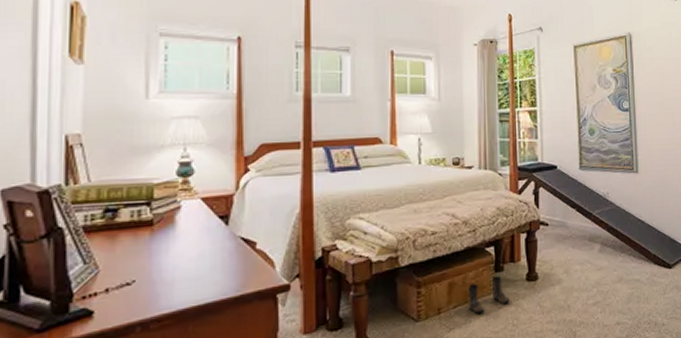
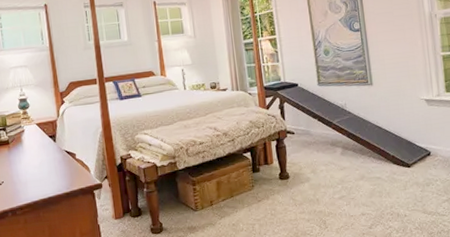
boots: present [467,275,510,314] -> none [231,175,267,206]

